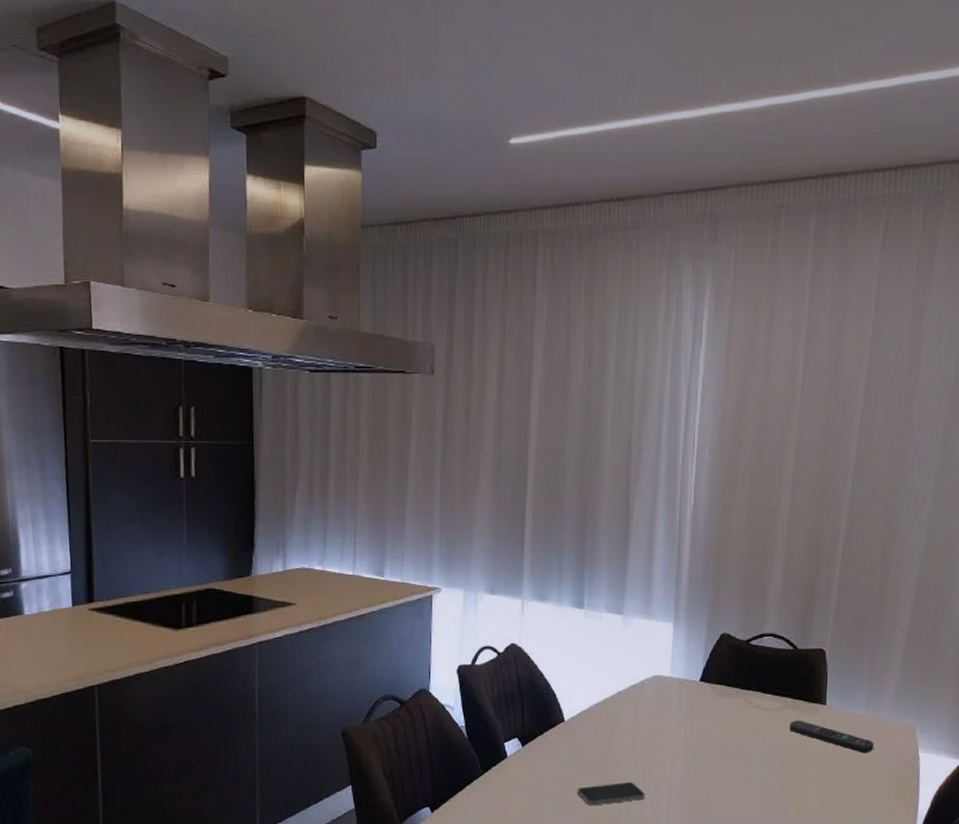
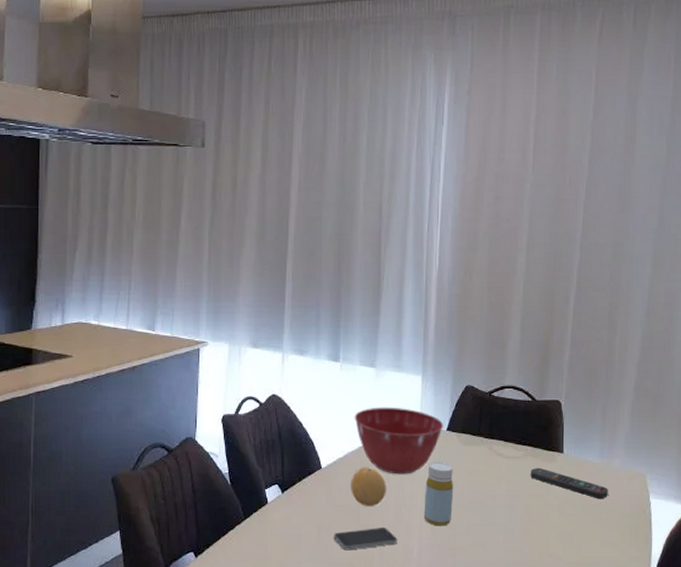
fruit: none [596,720,634,760] -> present [351,467,386,506]
mixing bowl: none [599,656,697,728] -> present [354,407,444,475]
bottle: none [673,714,707,781] -> present [423,461,454,526]

